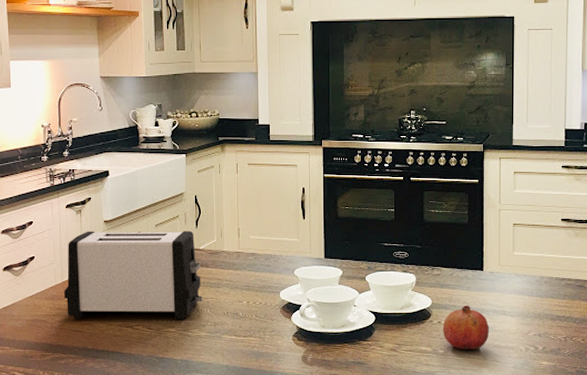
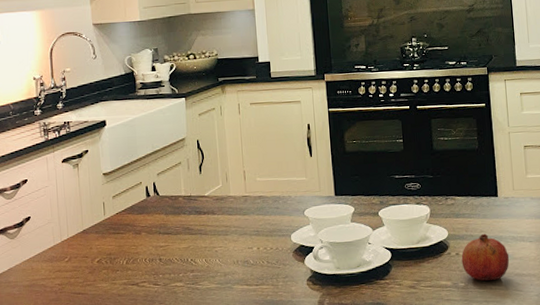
toaster: present [63,230,203,320] -> none [62,177,211,281]

